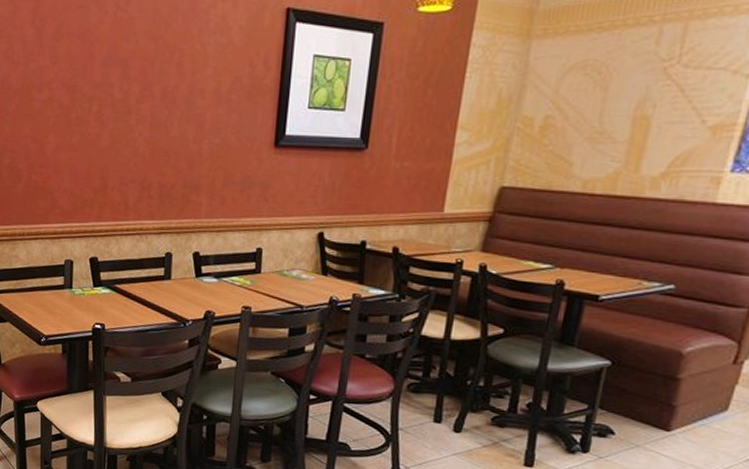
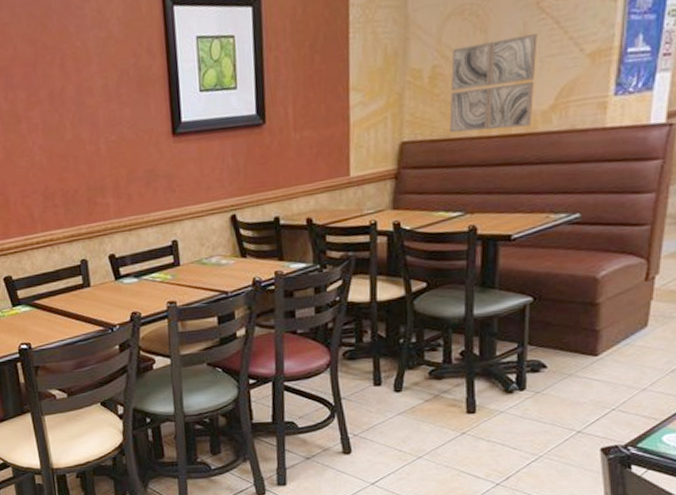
wall art: none [553,98,659,191] -> present [449,33,538,134]

